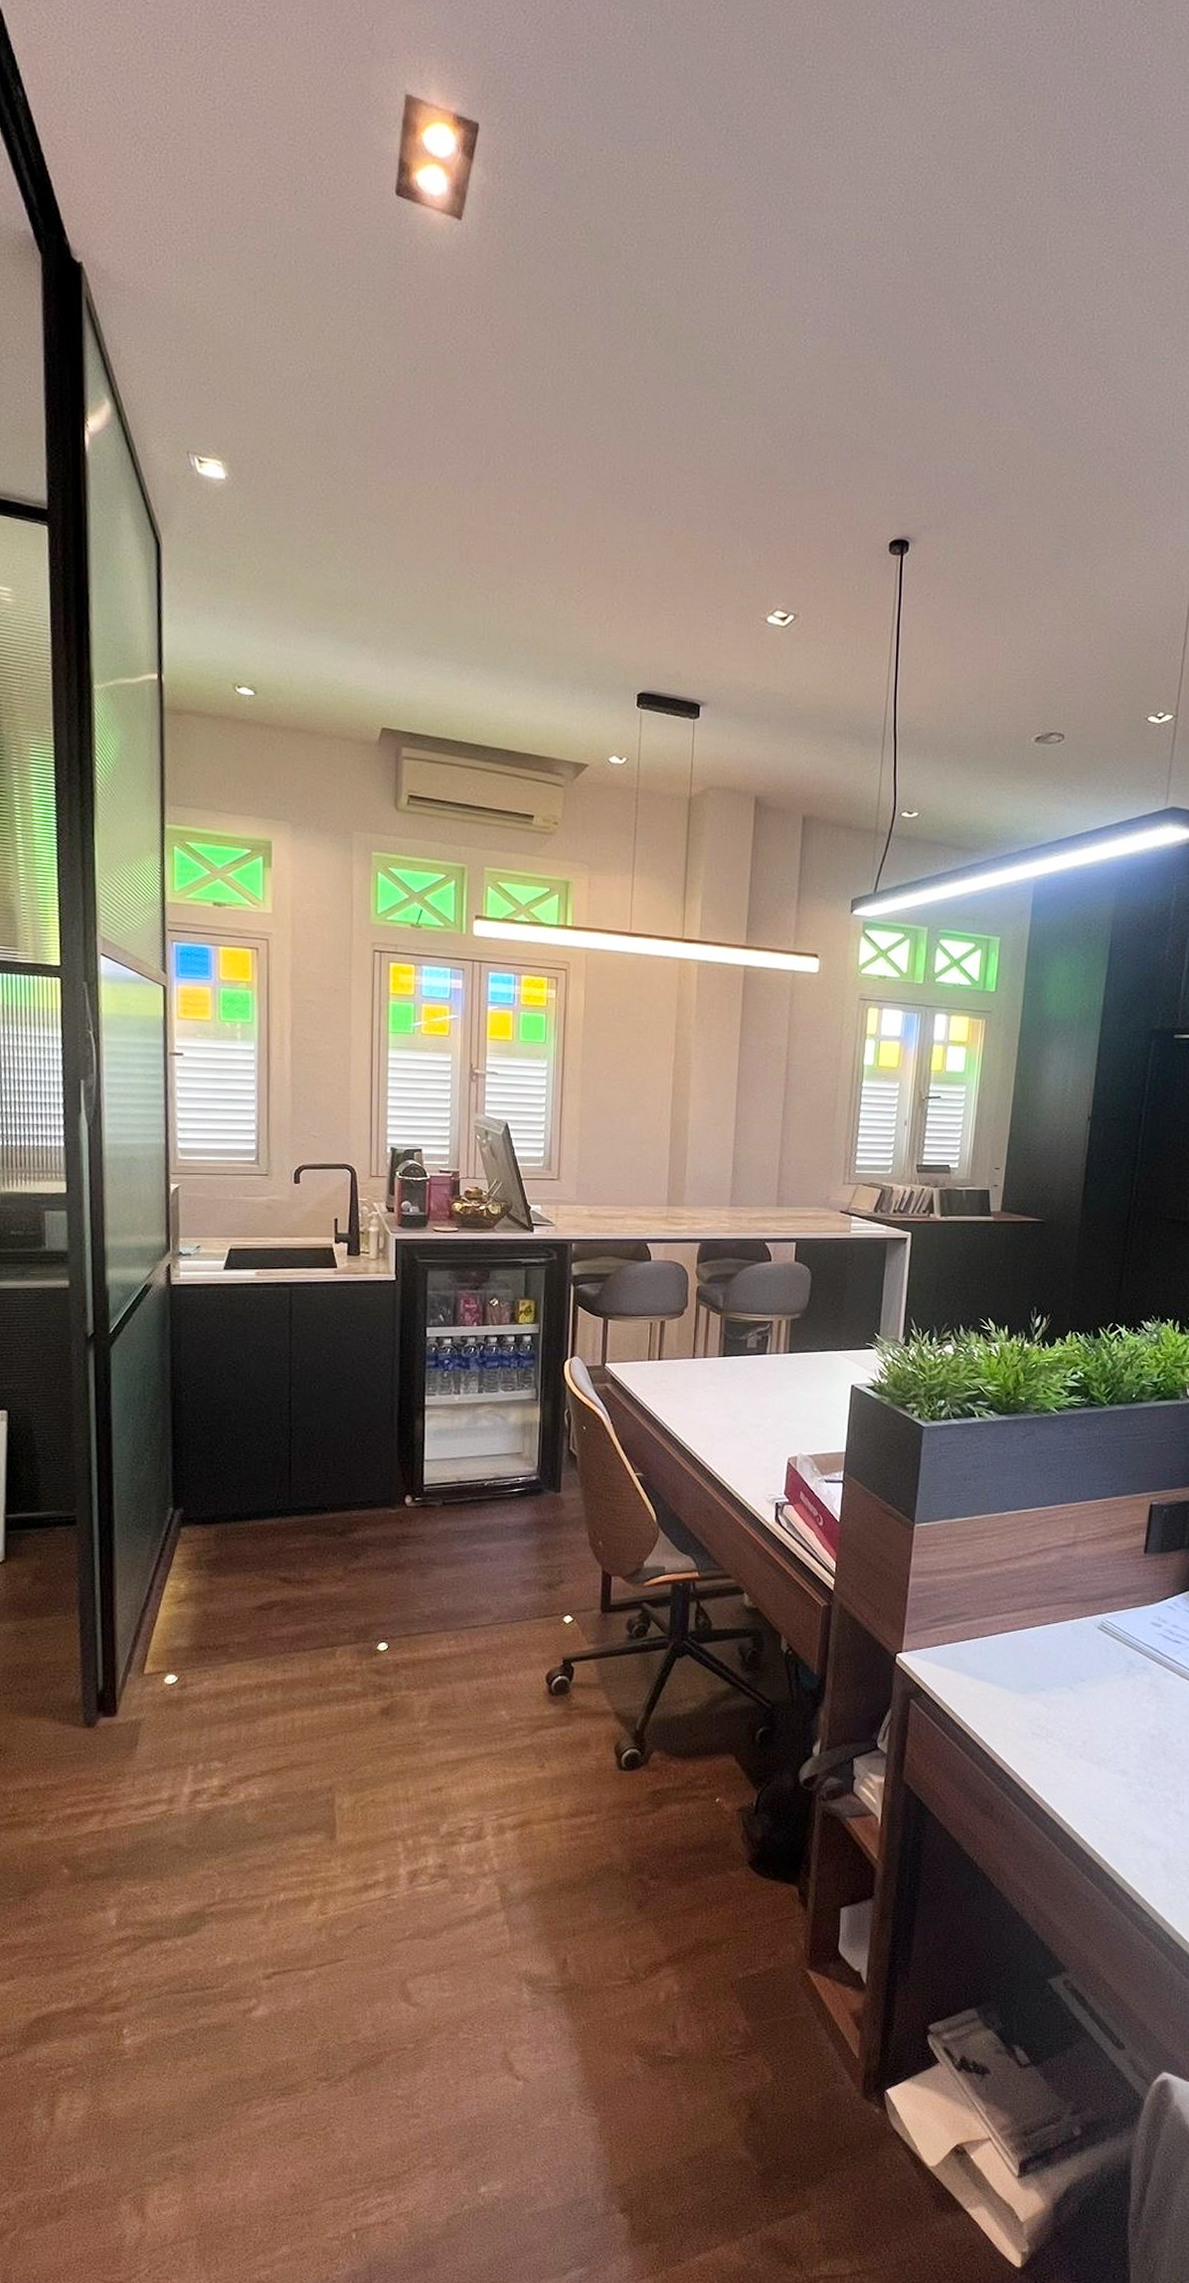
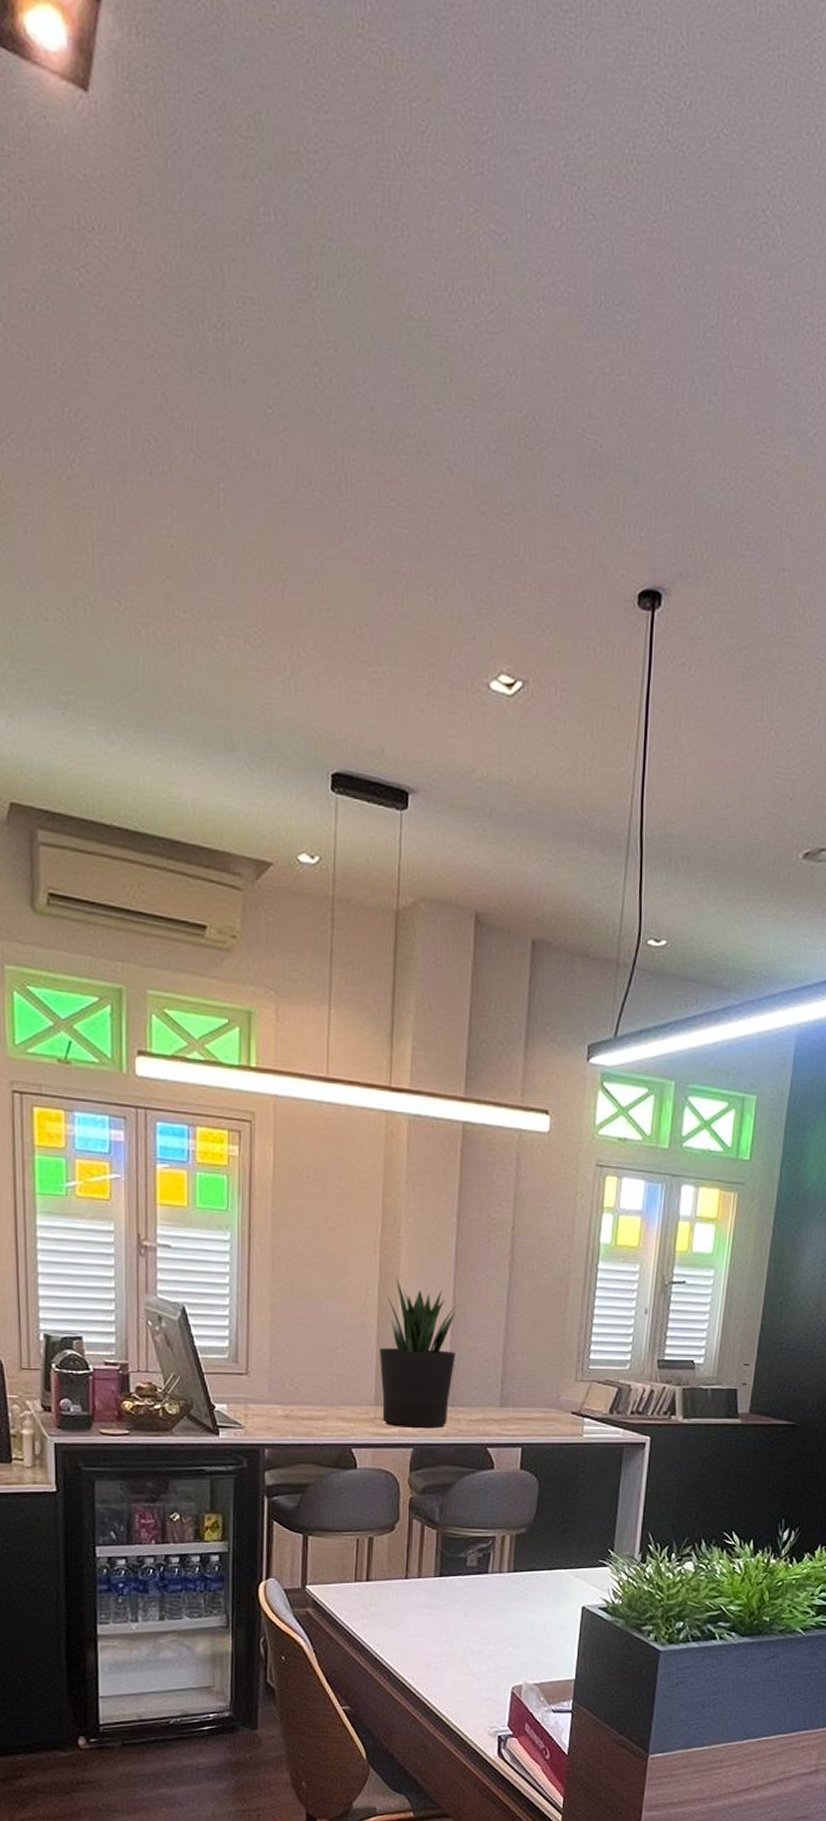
planter: none [671,1097,739,1225] -> present [378,1278,456,1428]

